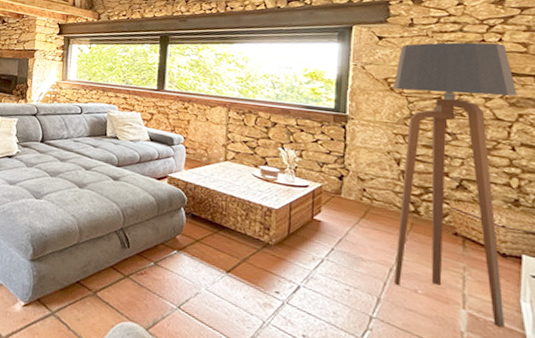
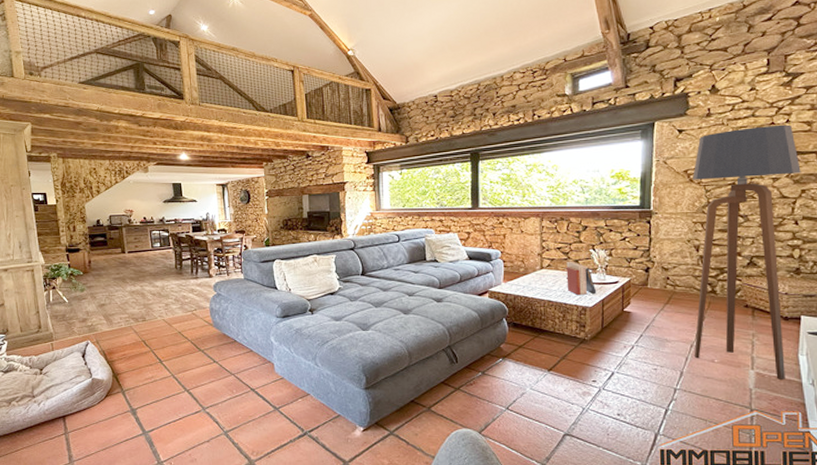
books: none [251,156,284,196] -> present [566,261,597,296]

